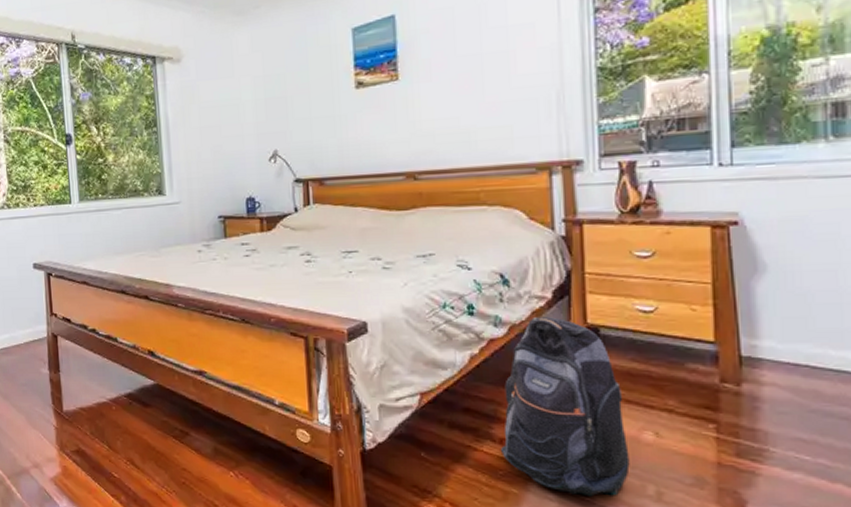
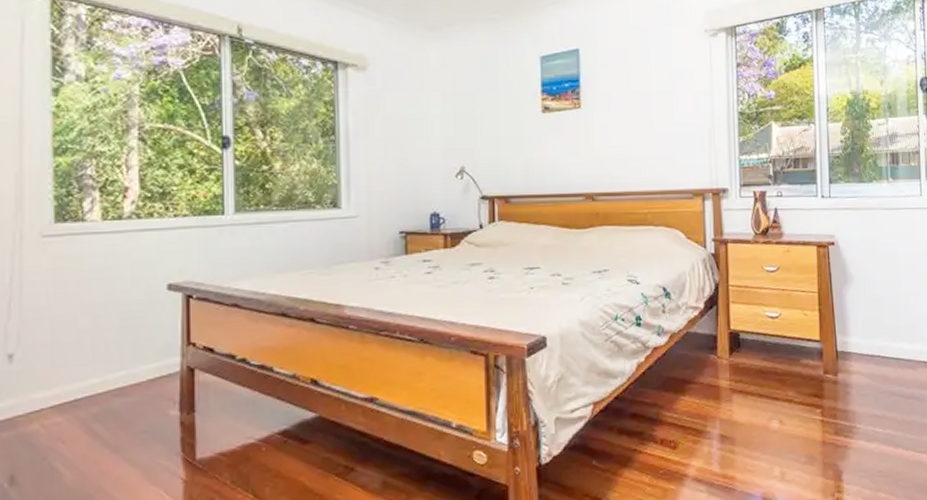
backpack: present [500,317,630,497] -> none [661,325,762,484]

